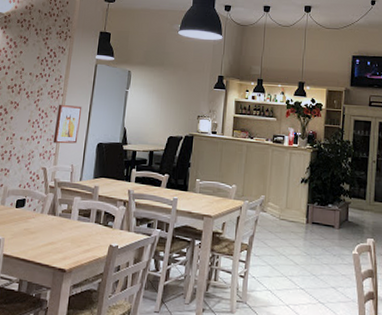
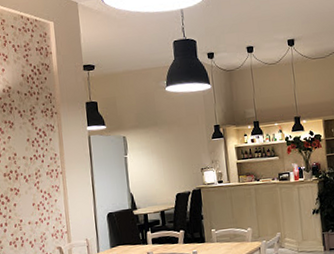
wall art: present [53,104,82,144] -> none [59,180,87,222]

